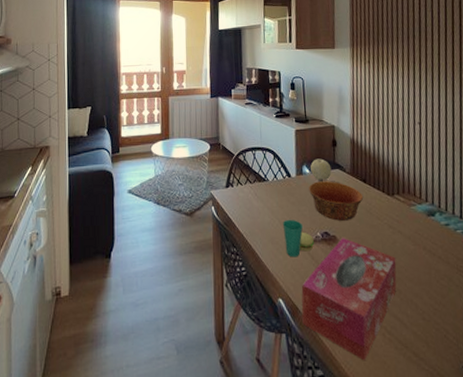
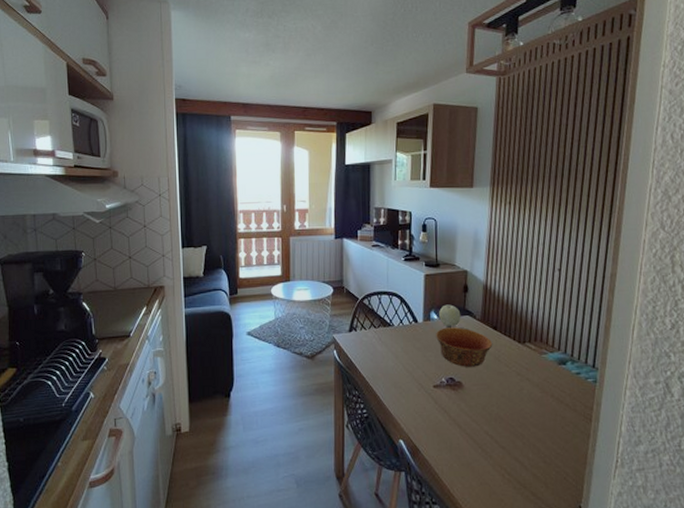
cup: present [282,219,315,258] -> none [406,364,439,401]
tissue box: present [301,238,397,361] -> none [422,384,522,499]

